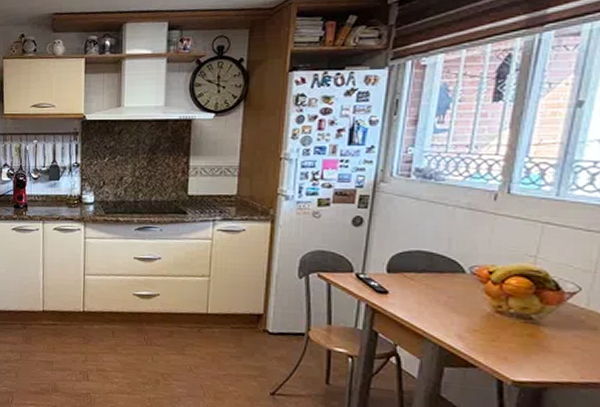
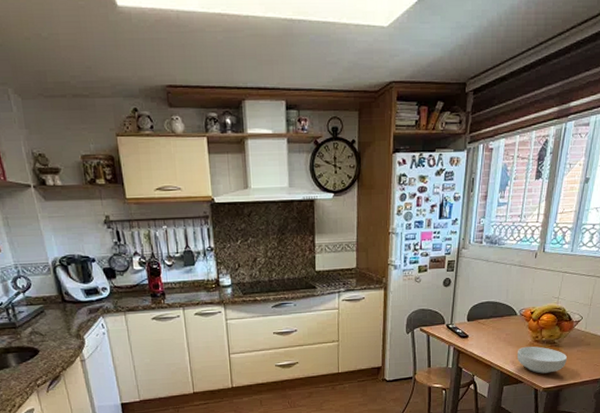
cereal bowl: none [465,317,556,361] -> present [516,346,568,374]

